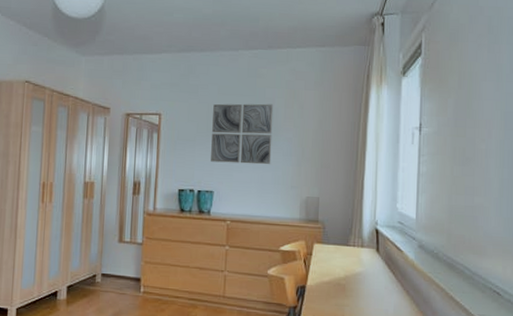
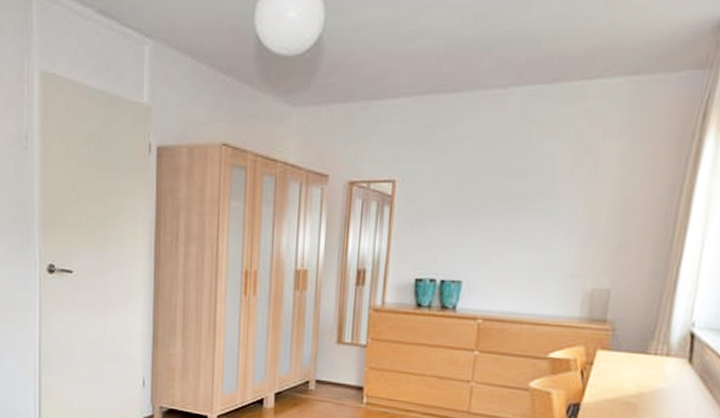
wall art: present [211,103,274,165] -> none [460,162,554,246]

